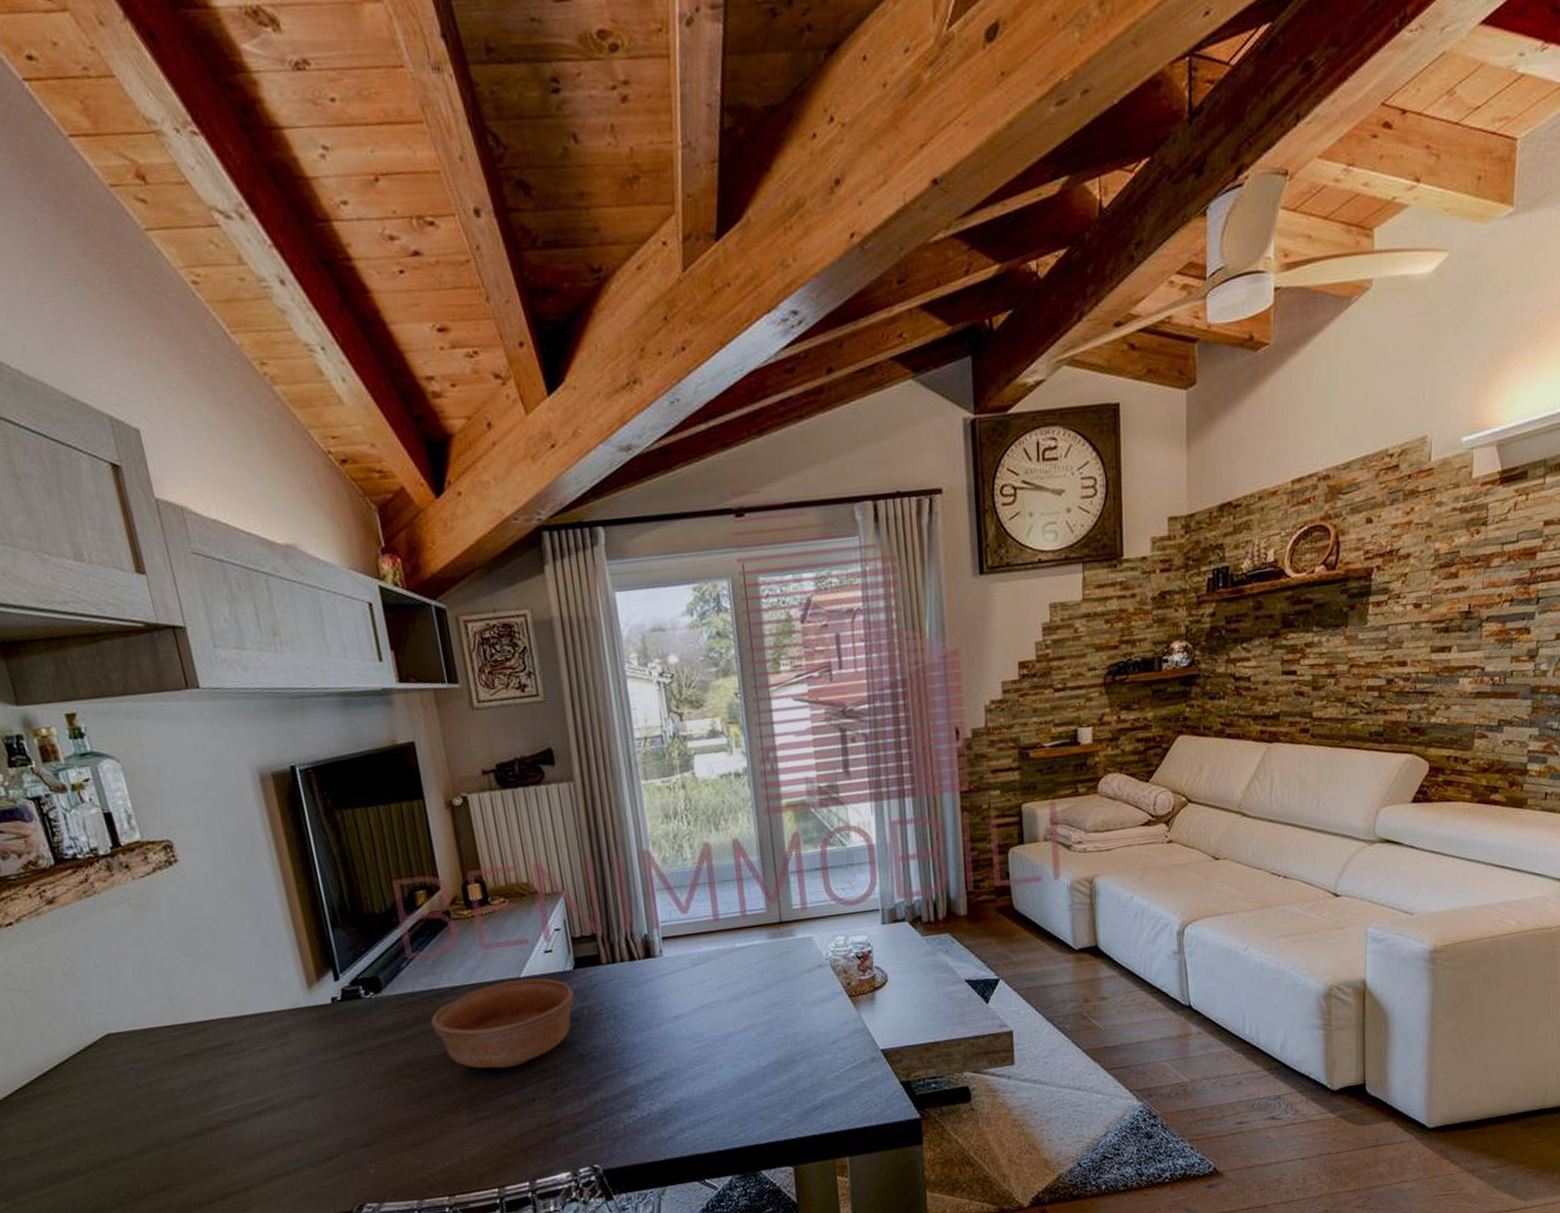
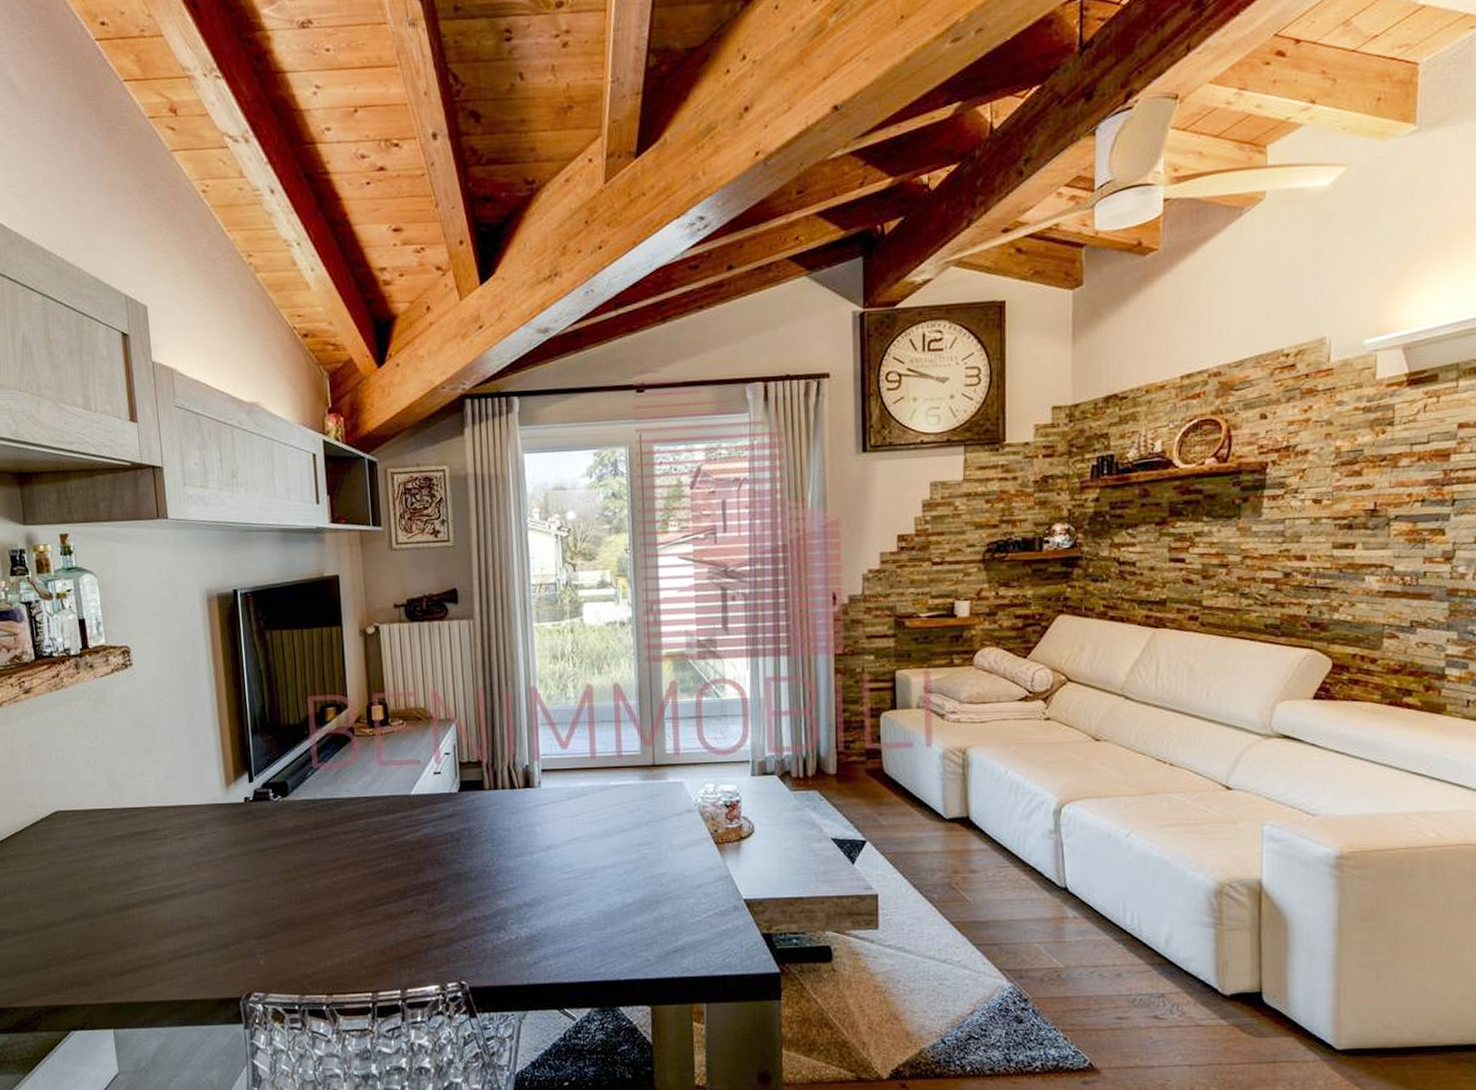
bowl: present [430,978,575,1069] -> none [327,797,458,878]

